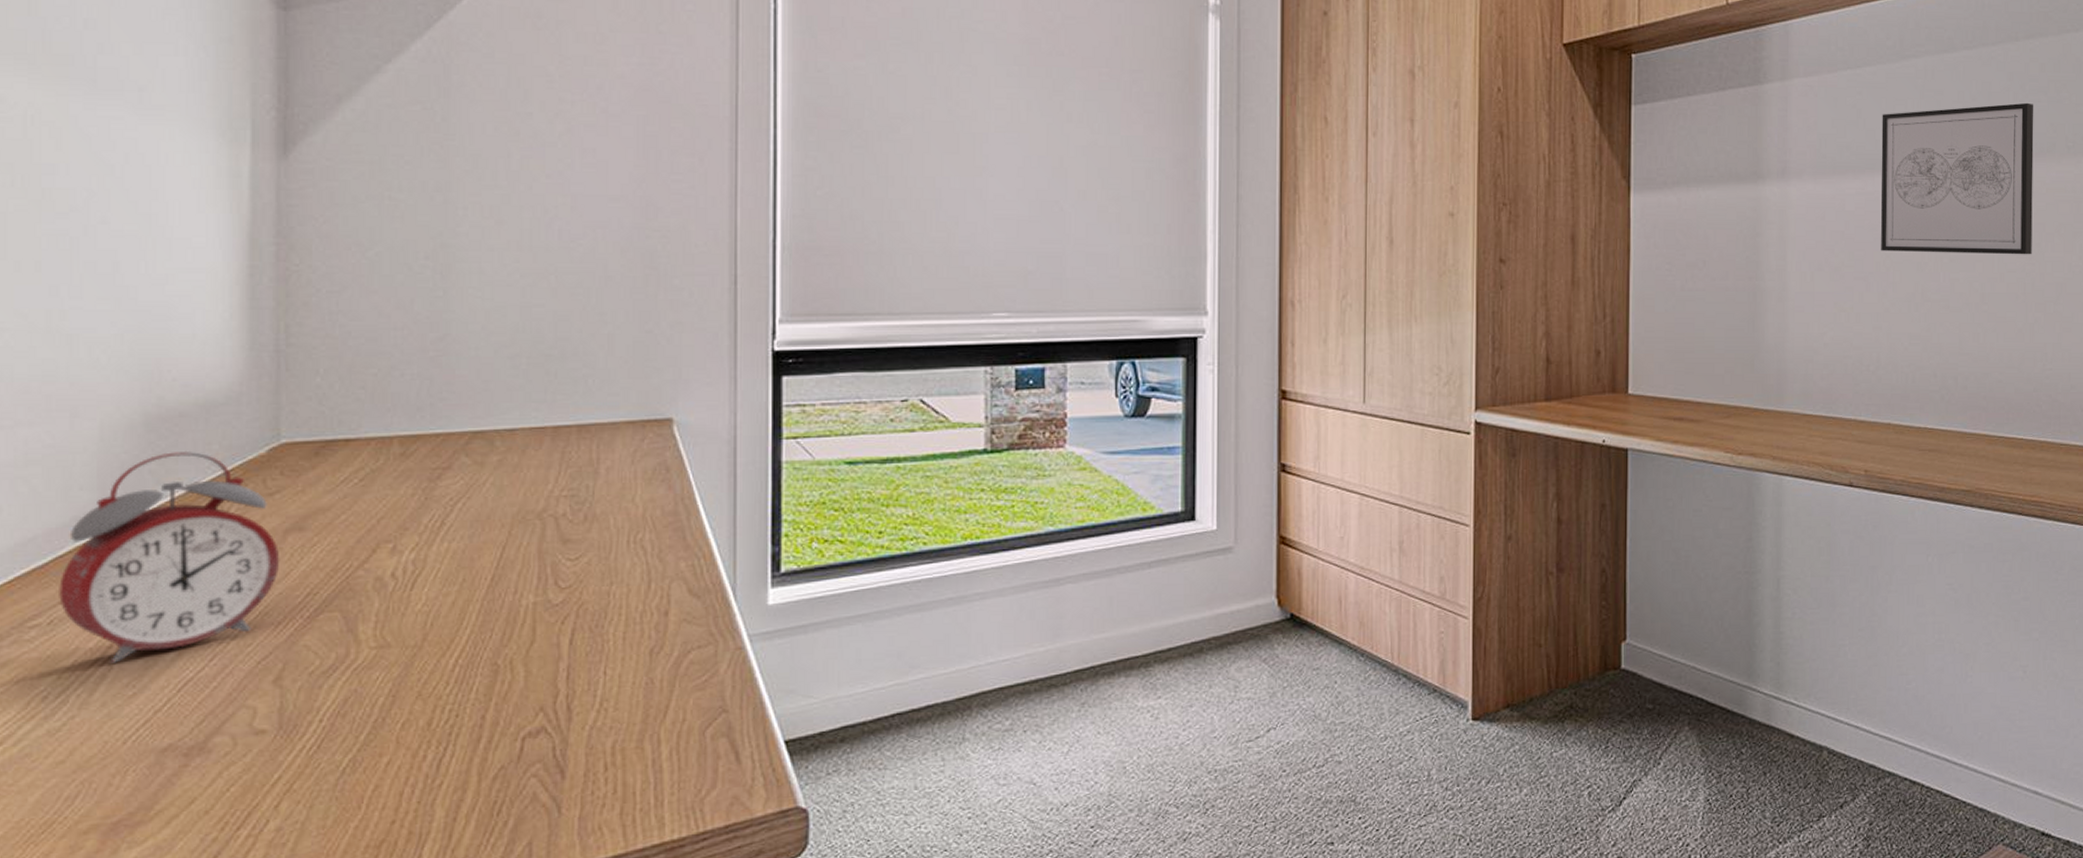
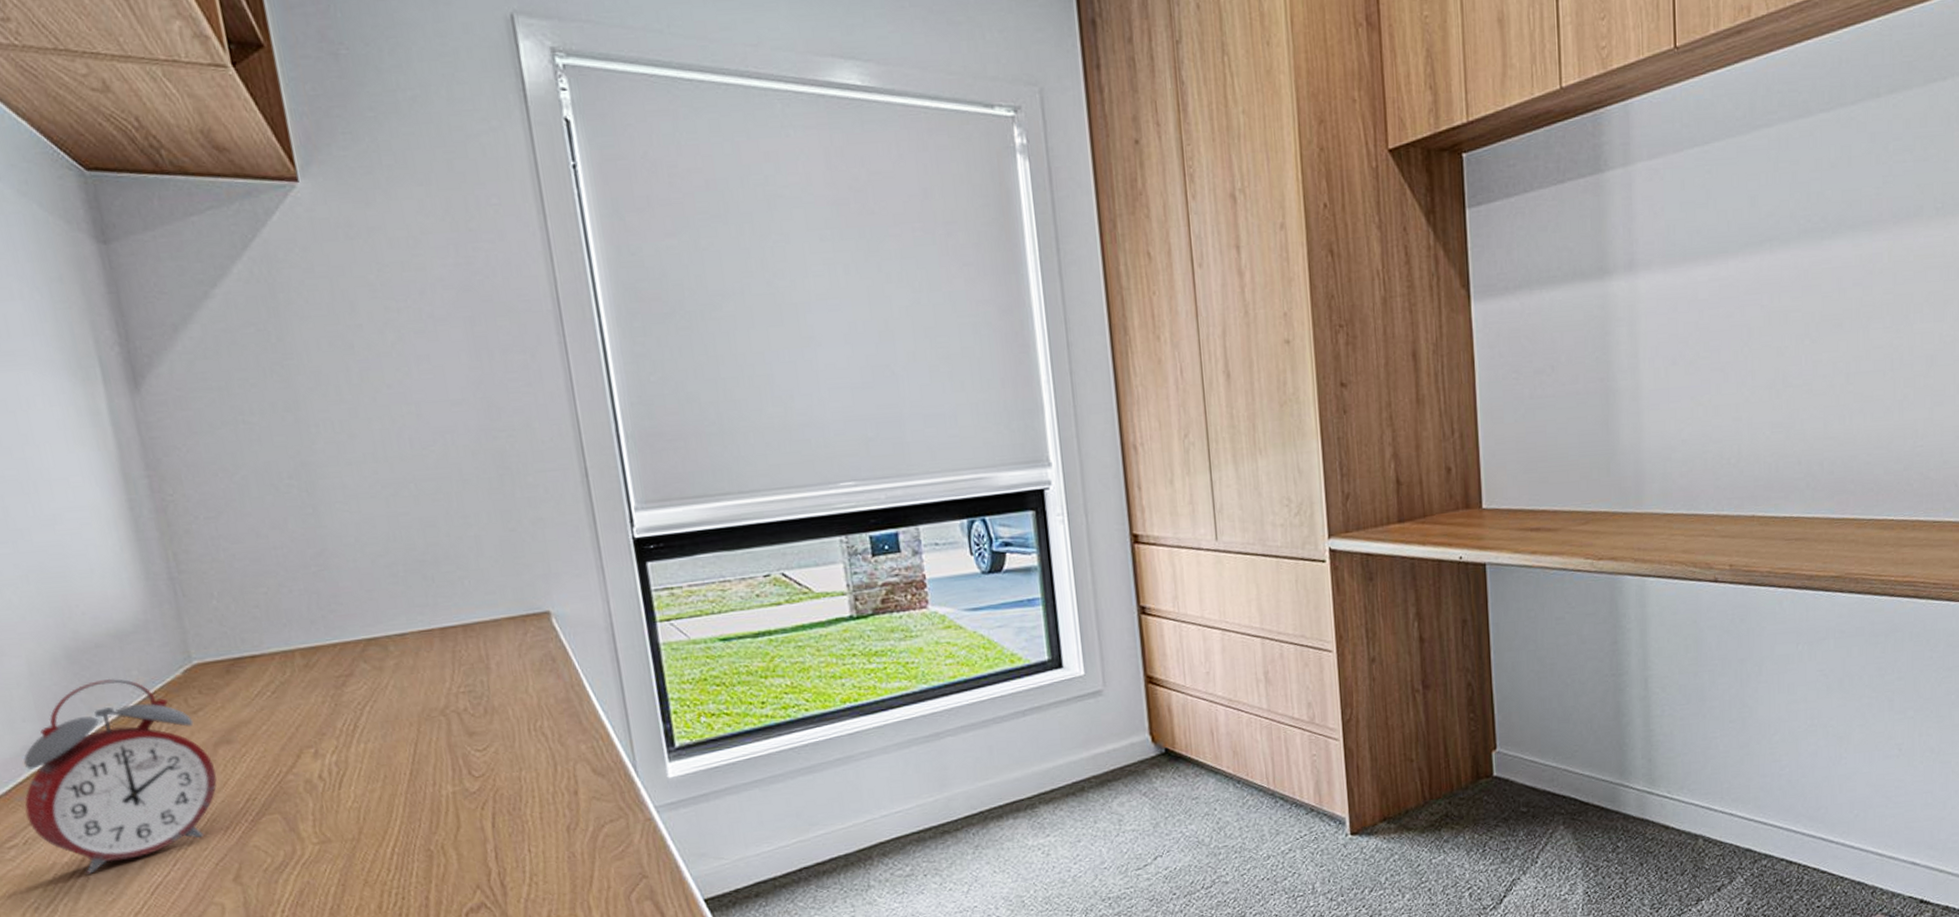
wall art: present [1880,102,2034,255] -> none [1733,164,1899,339]

